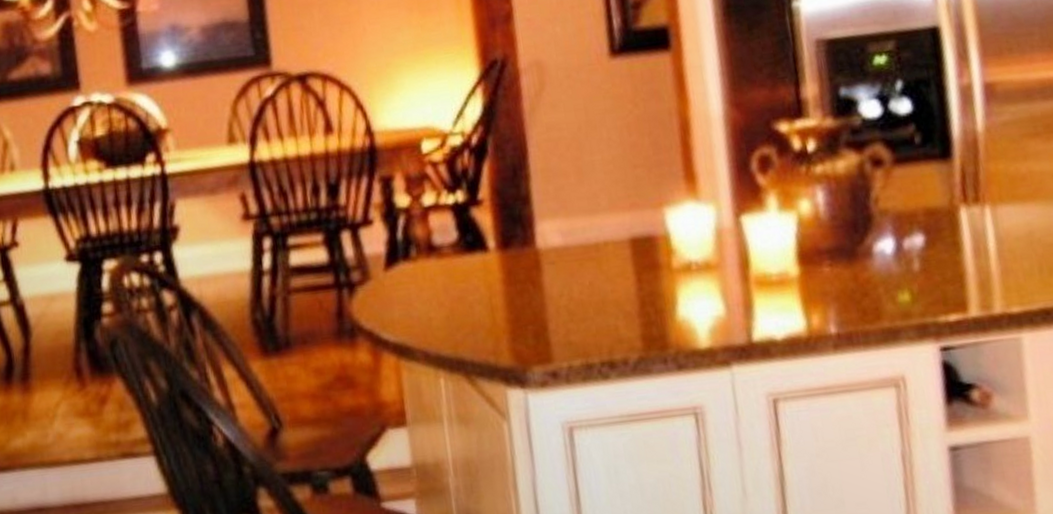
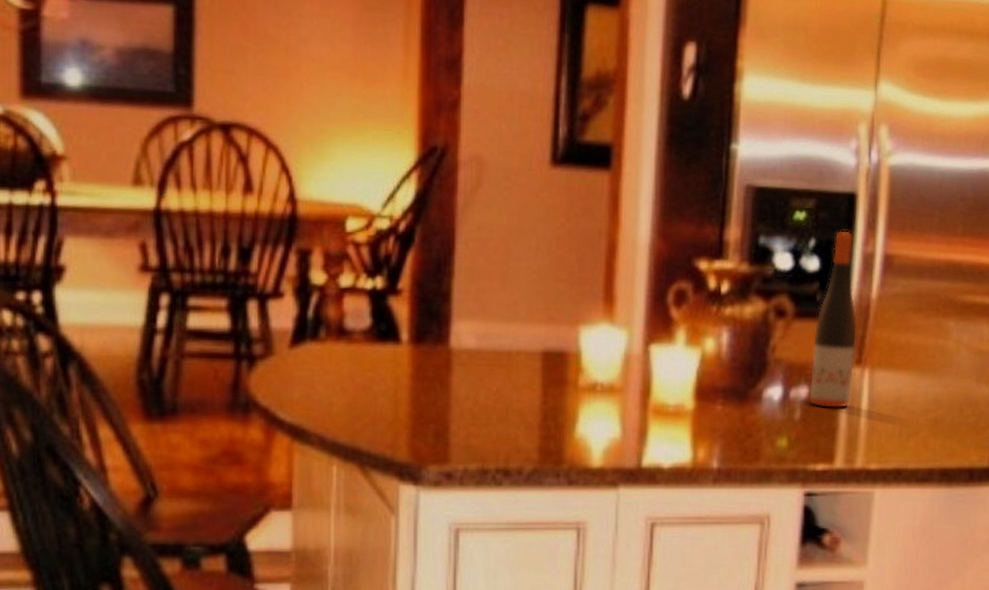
wine bottle: none [918,66,976,255] -> present [808,230,858,409]

